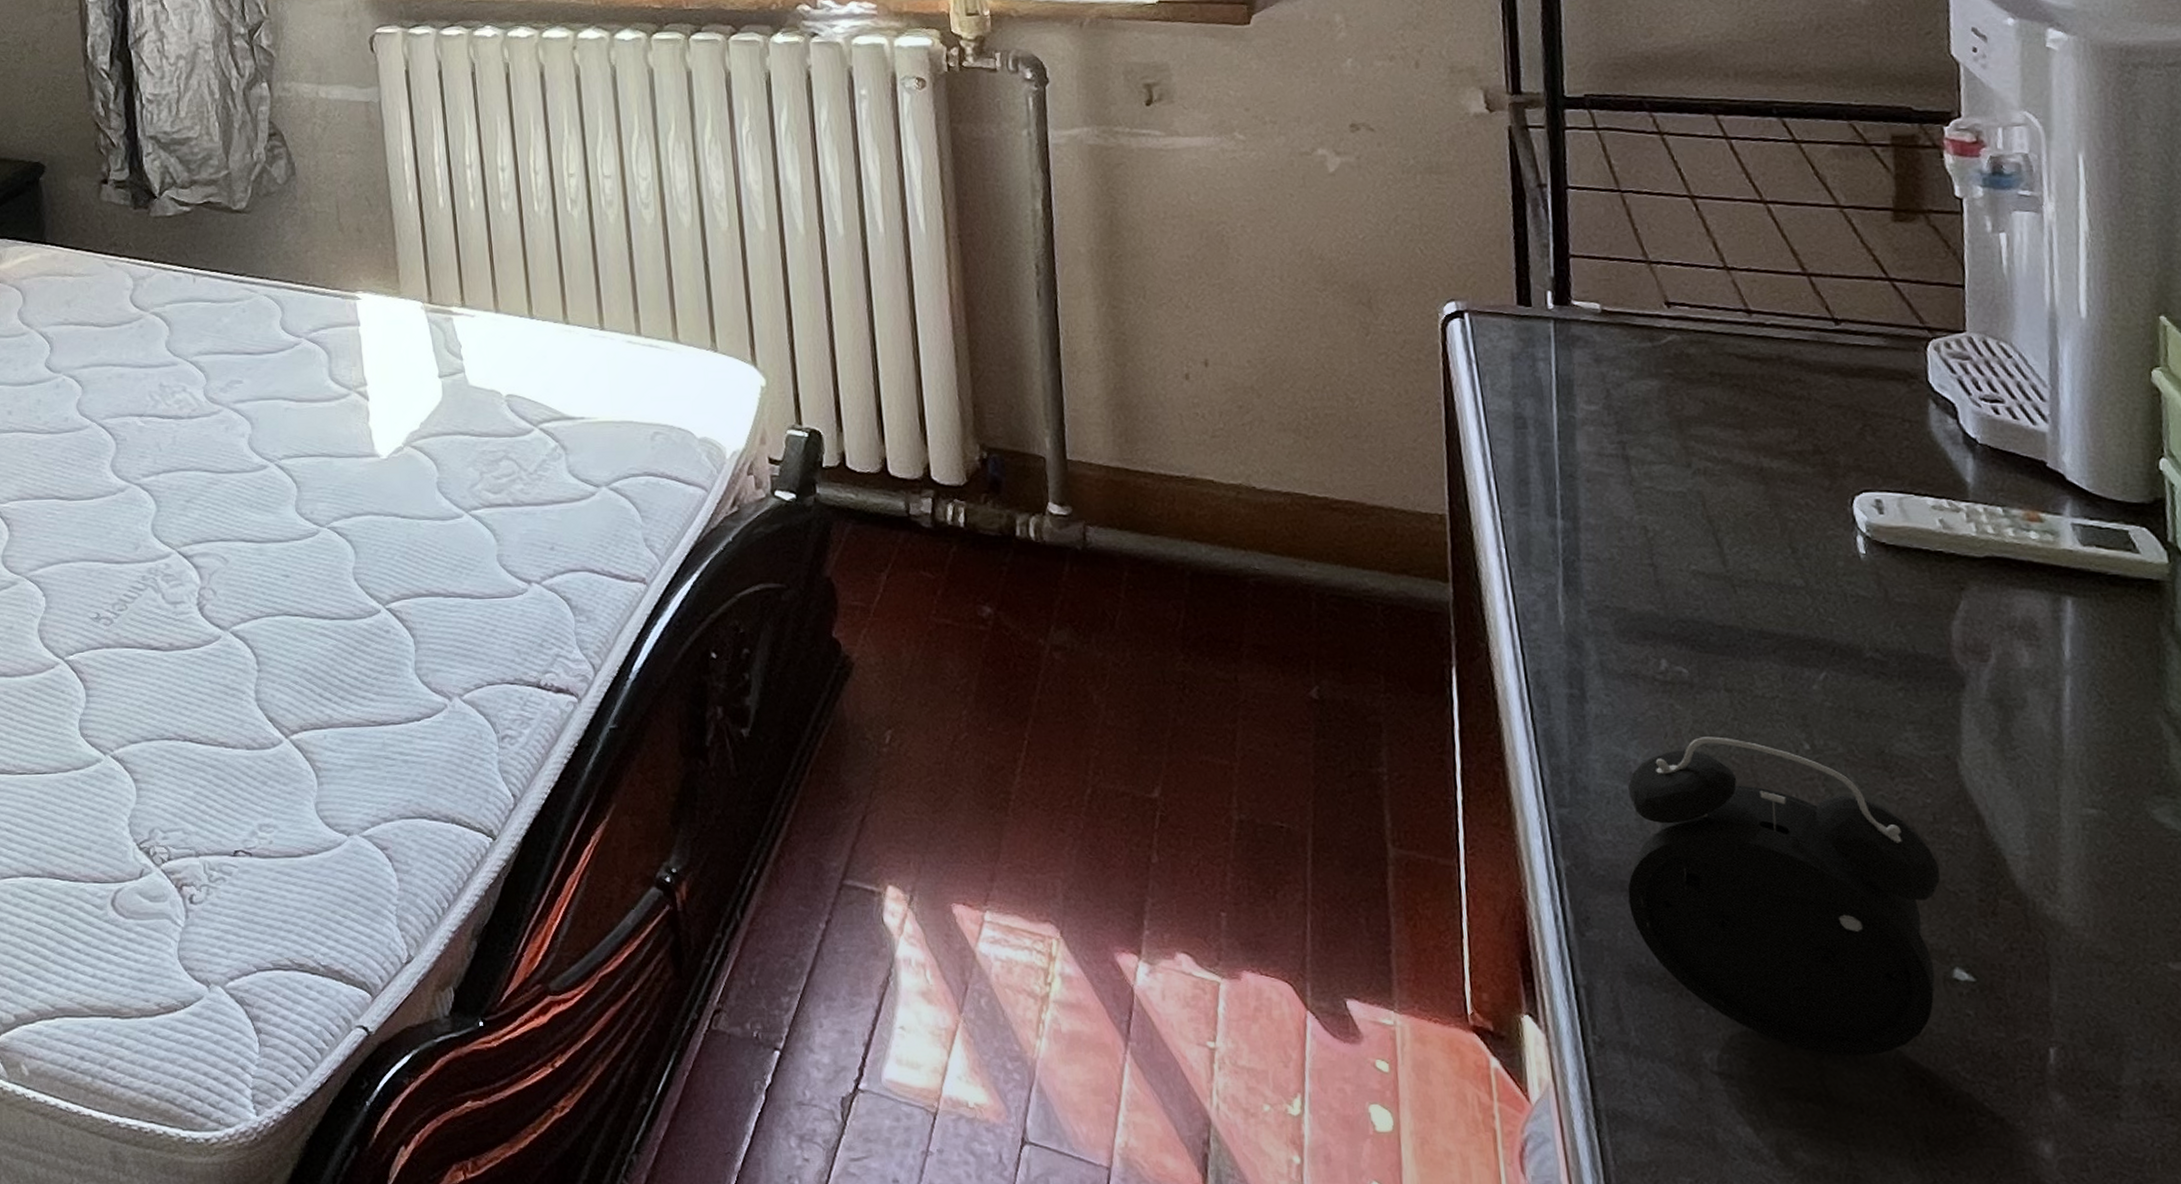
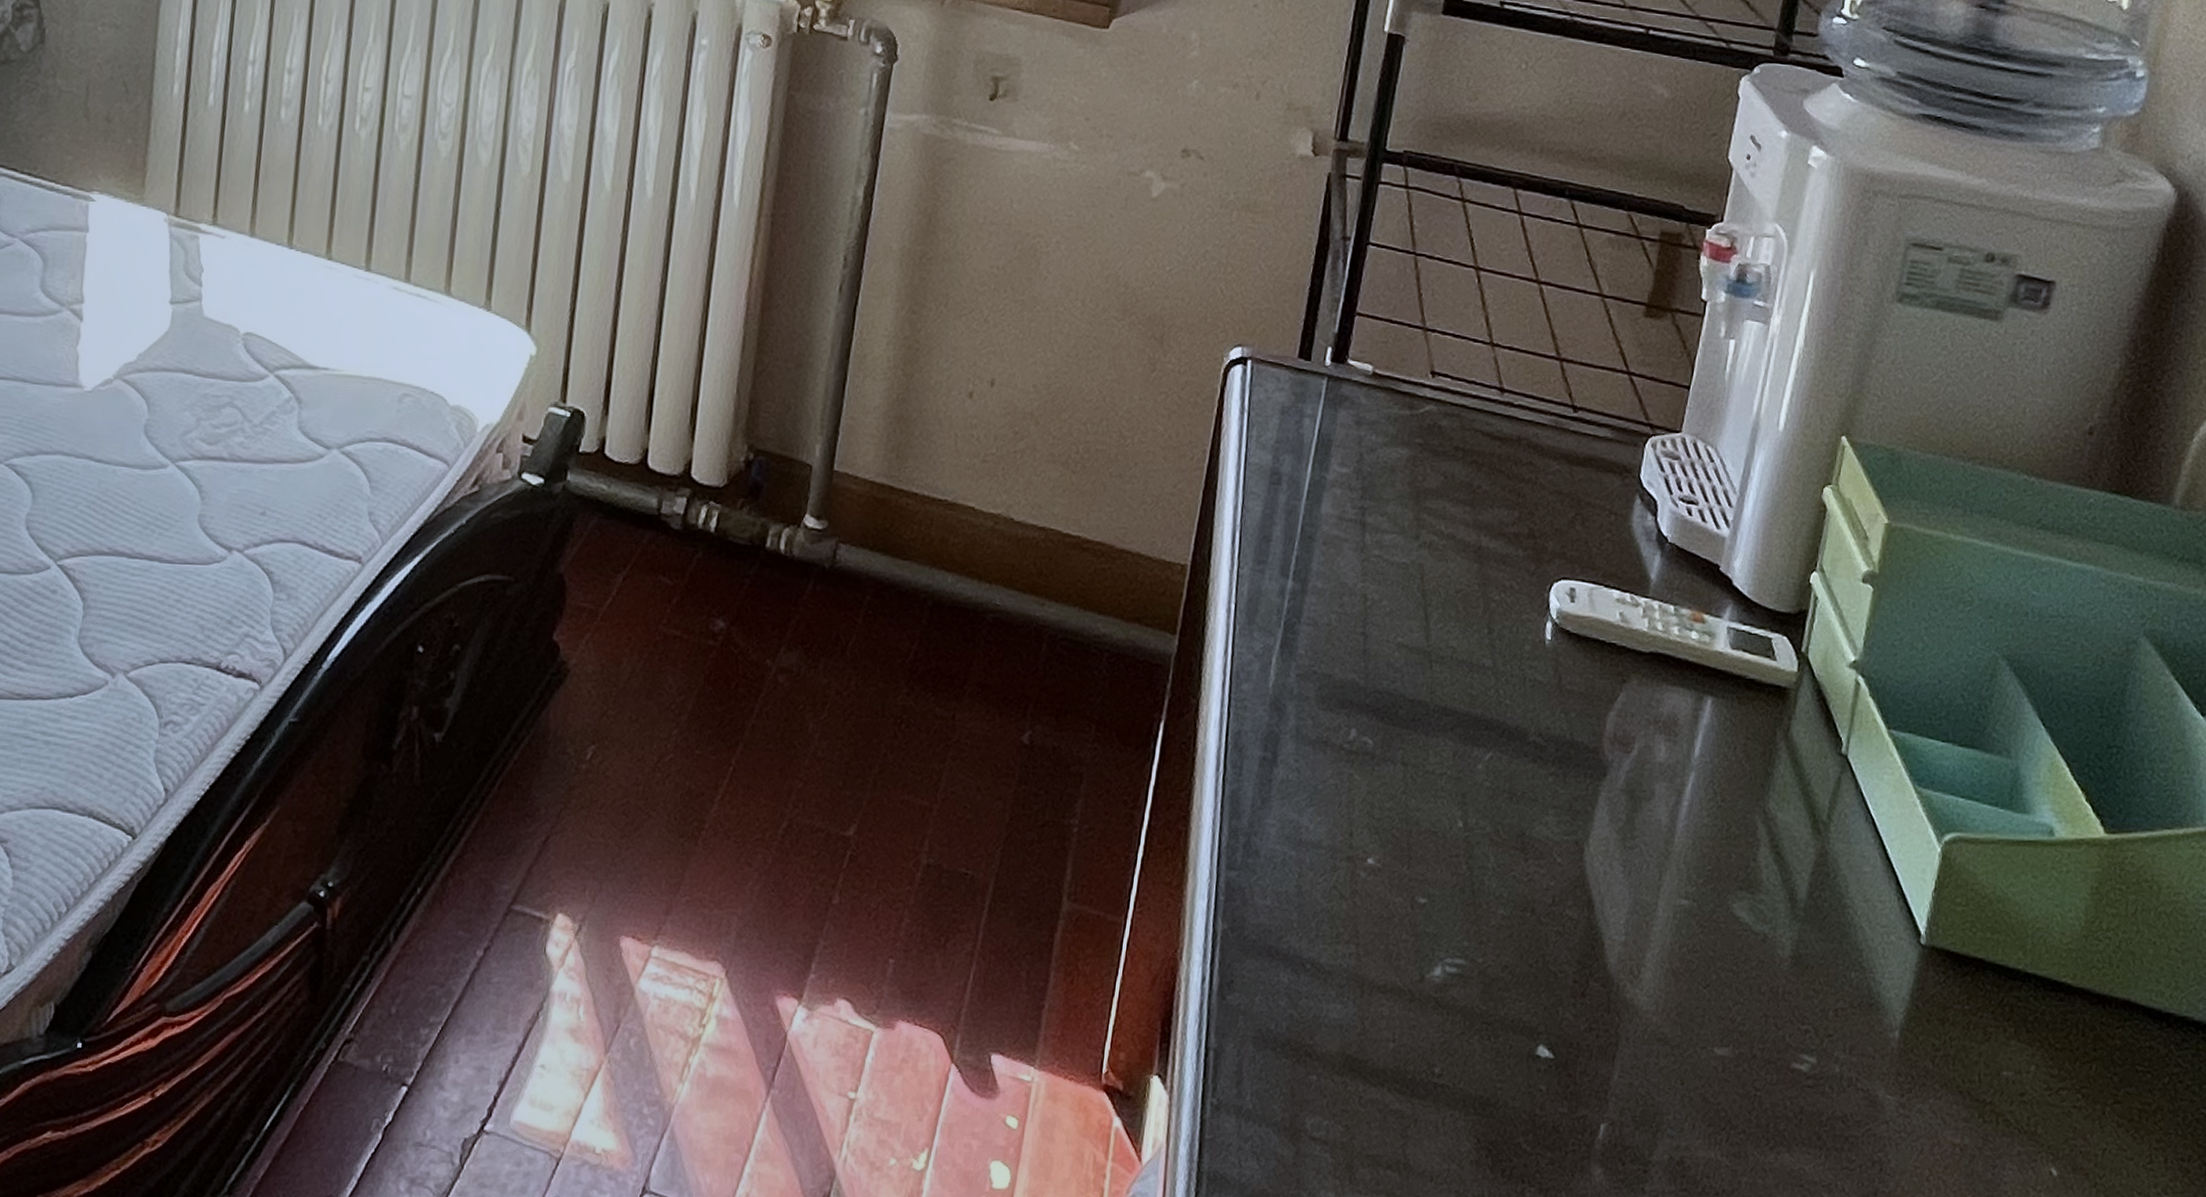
alarm clock: present [1627,736,1940,1056] -> none [1271,808,1548,1127]

